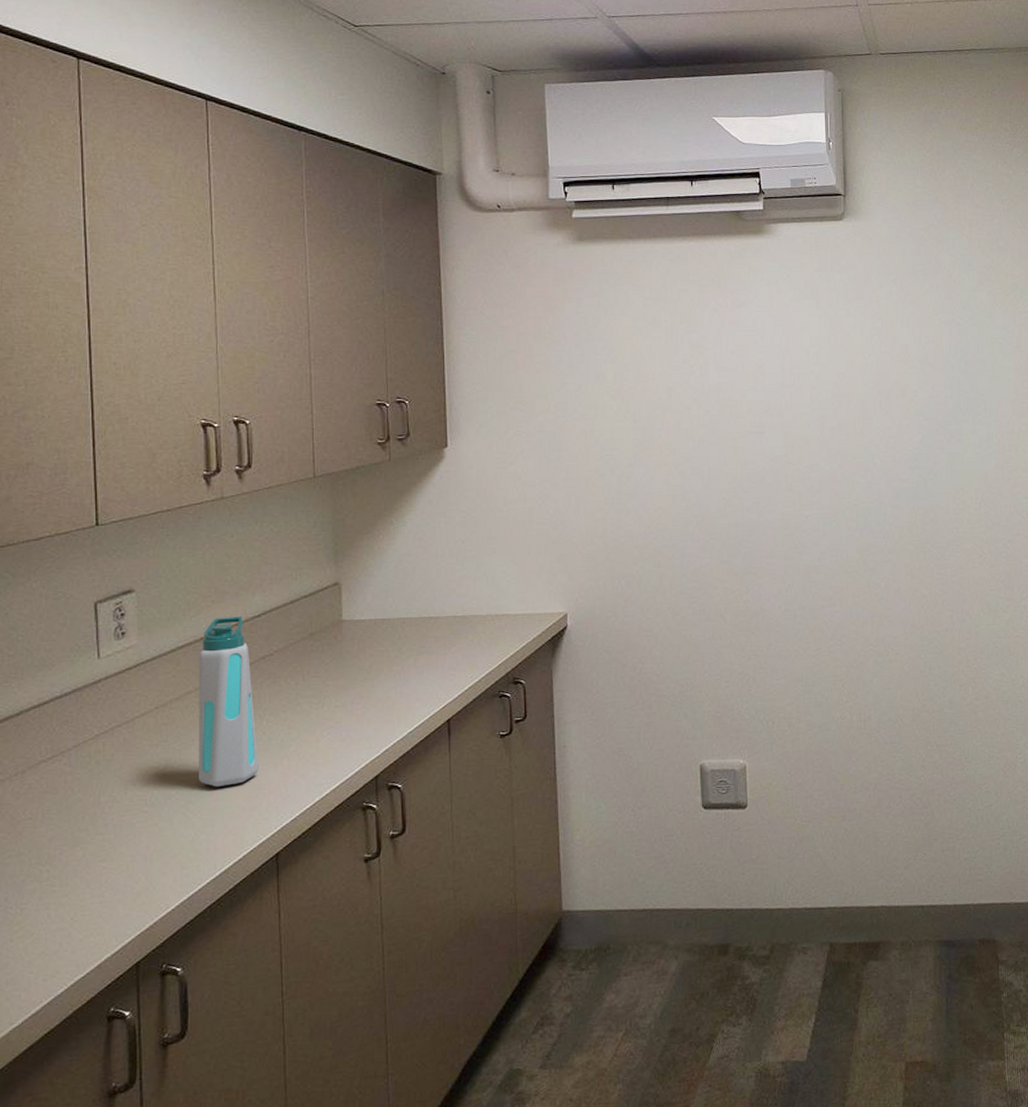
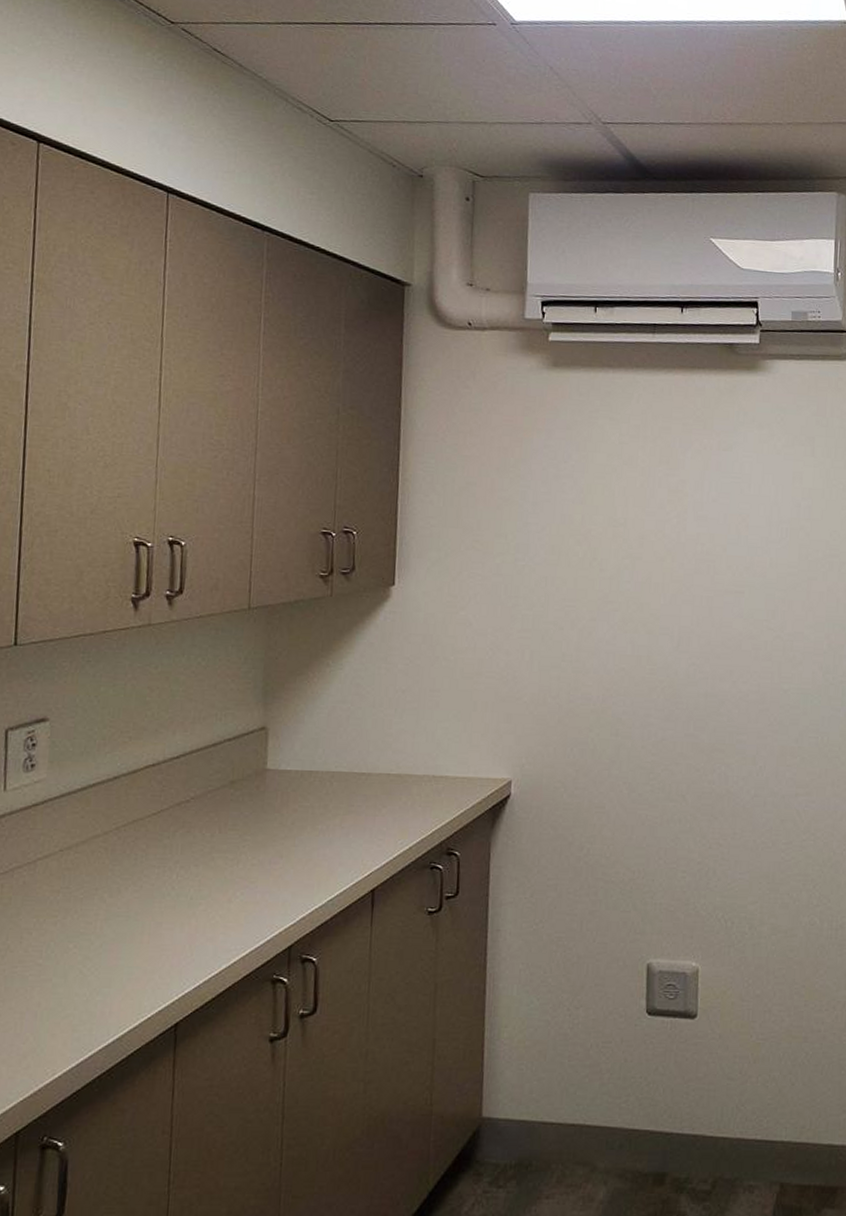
water bottle: present [199,616,259,787] -> none [99,756,165,944]

